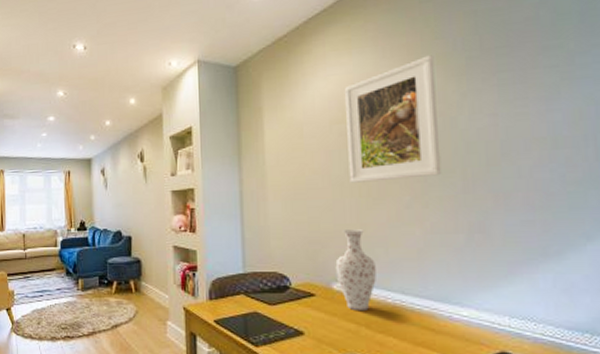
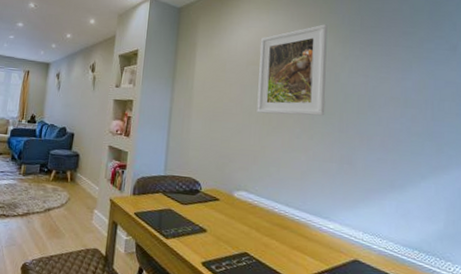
vase: present [335,229,376,310] -> none [237,149,269,216]

